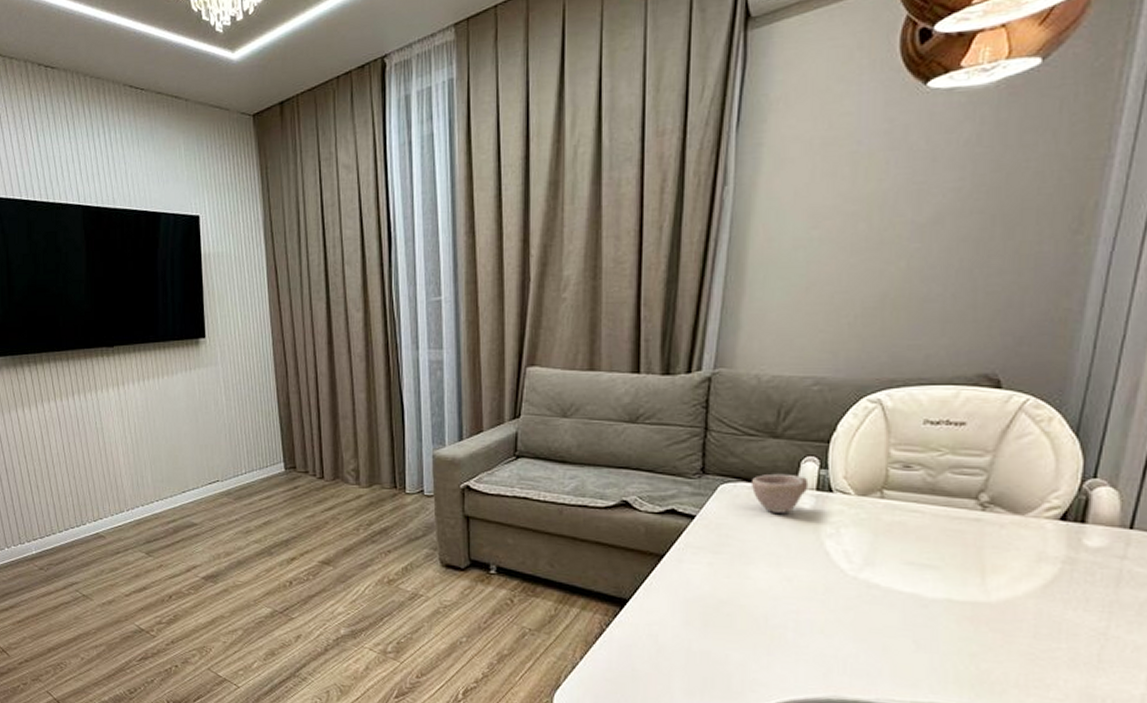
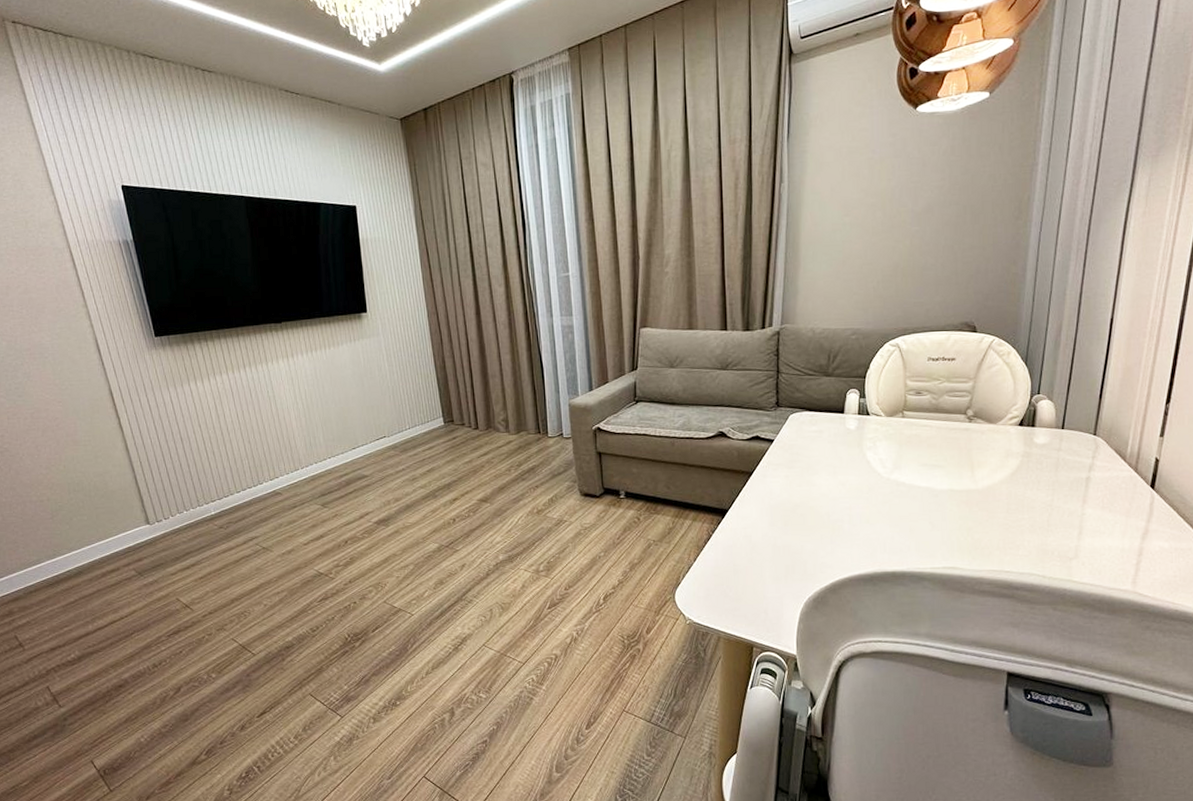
cup: present [750,473,809,513] -> none [812,403,853,434]

